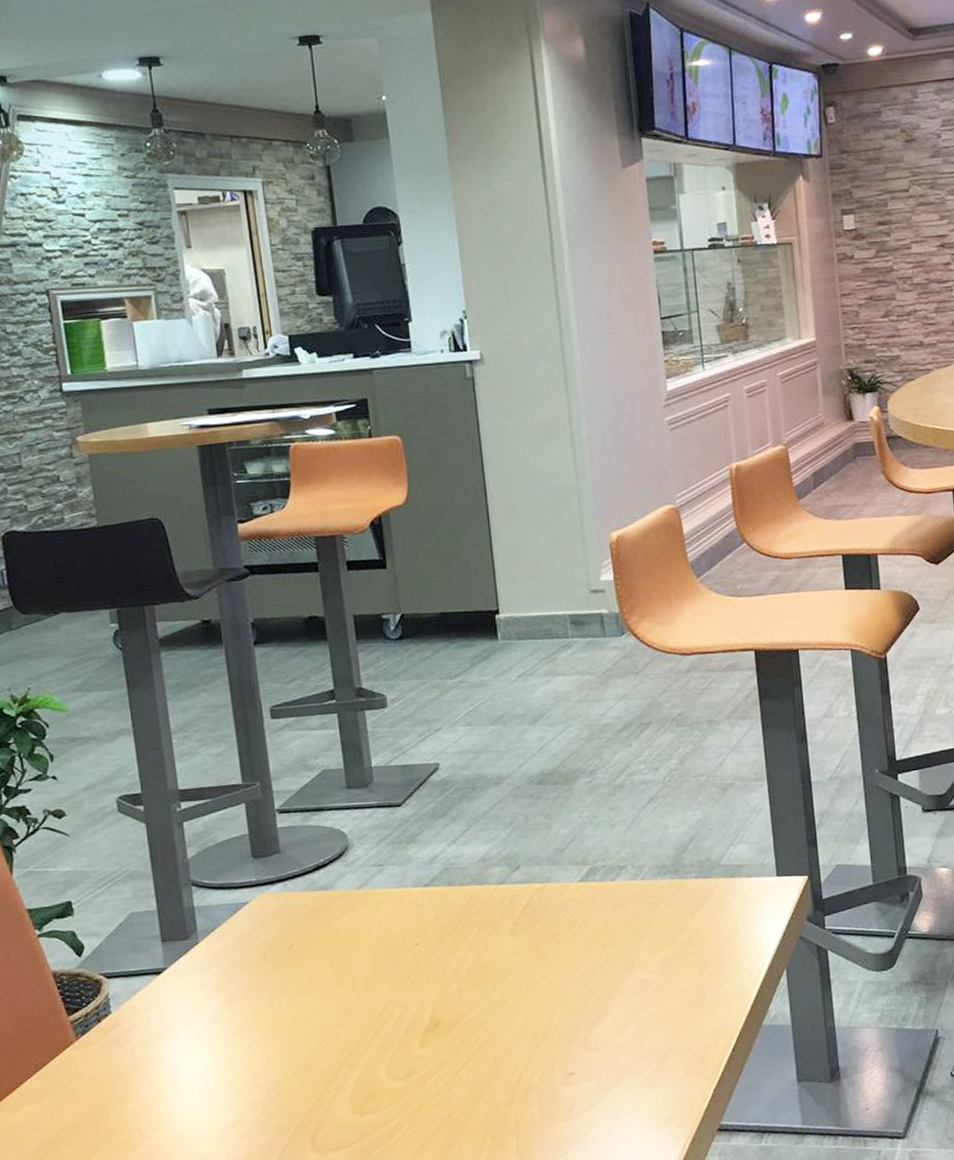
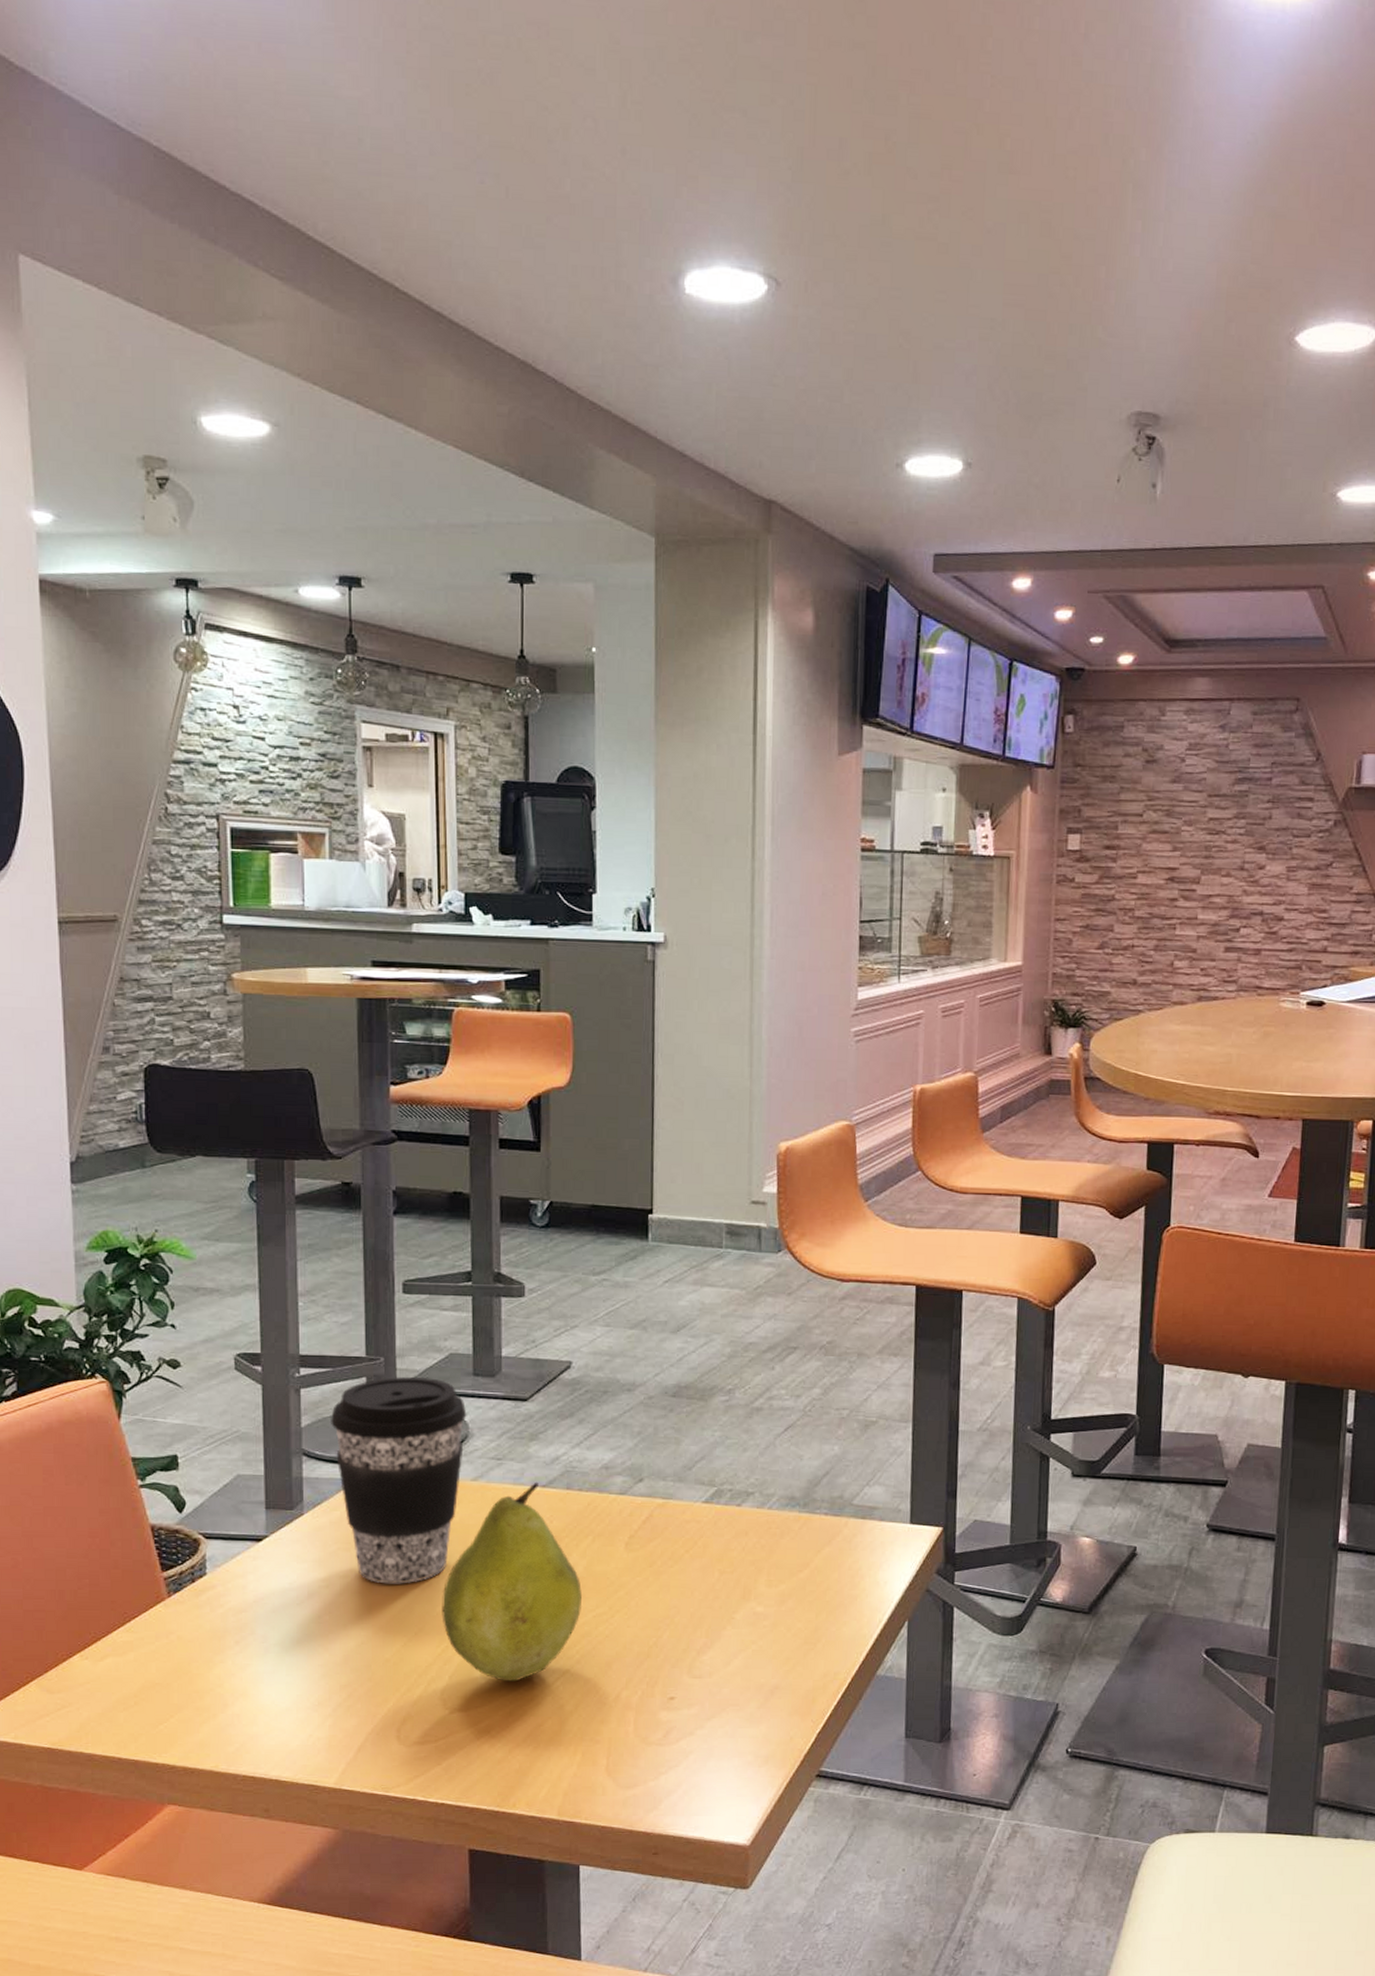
coffee cup: none [214,796,346,1000] -> present [329,1376,467,1584]
fruit: none [340,882,475,1079] -> present [442,1482,582,1682]

